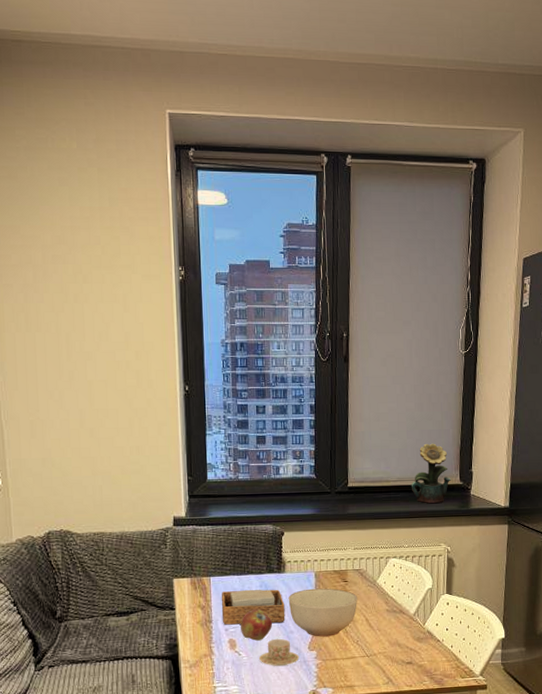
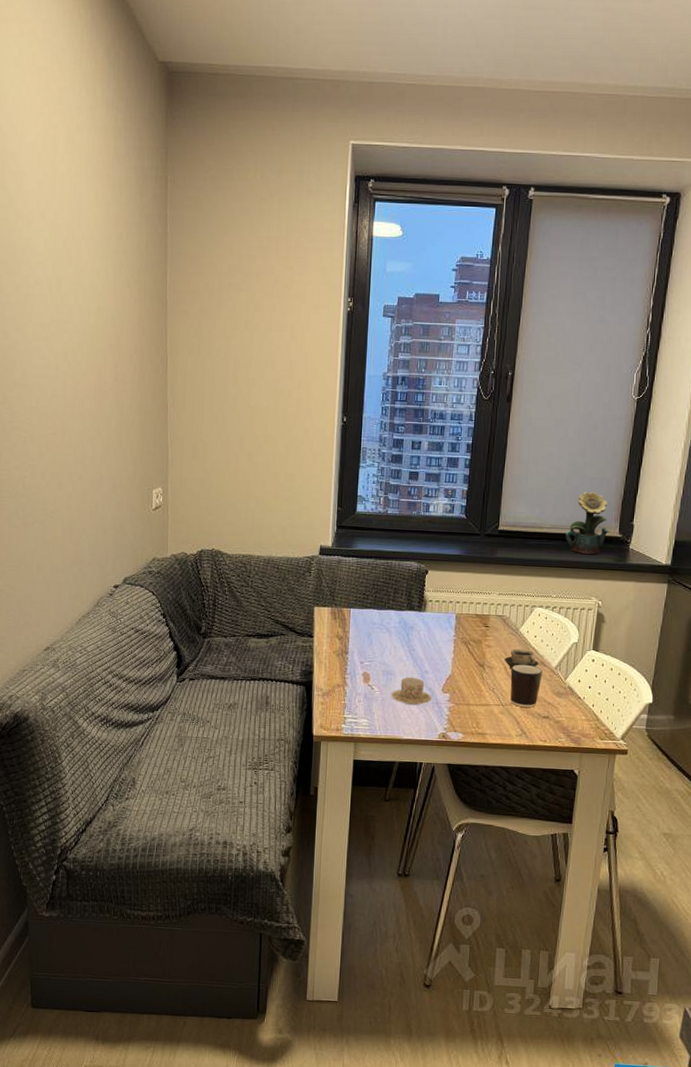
napkin holder: present [221,589,285,625] -> none [358,624,422,662]
fruit: present [240,609,273,641] -> none [376,645,409,677]
bowl: present [288,588,358,637] -> none [426,630,498,681]
cup: none [365,599,398,620] -> present [504,648,539,669]
mug: none [372,614,403,657] -> present [510,664,543,708]

